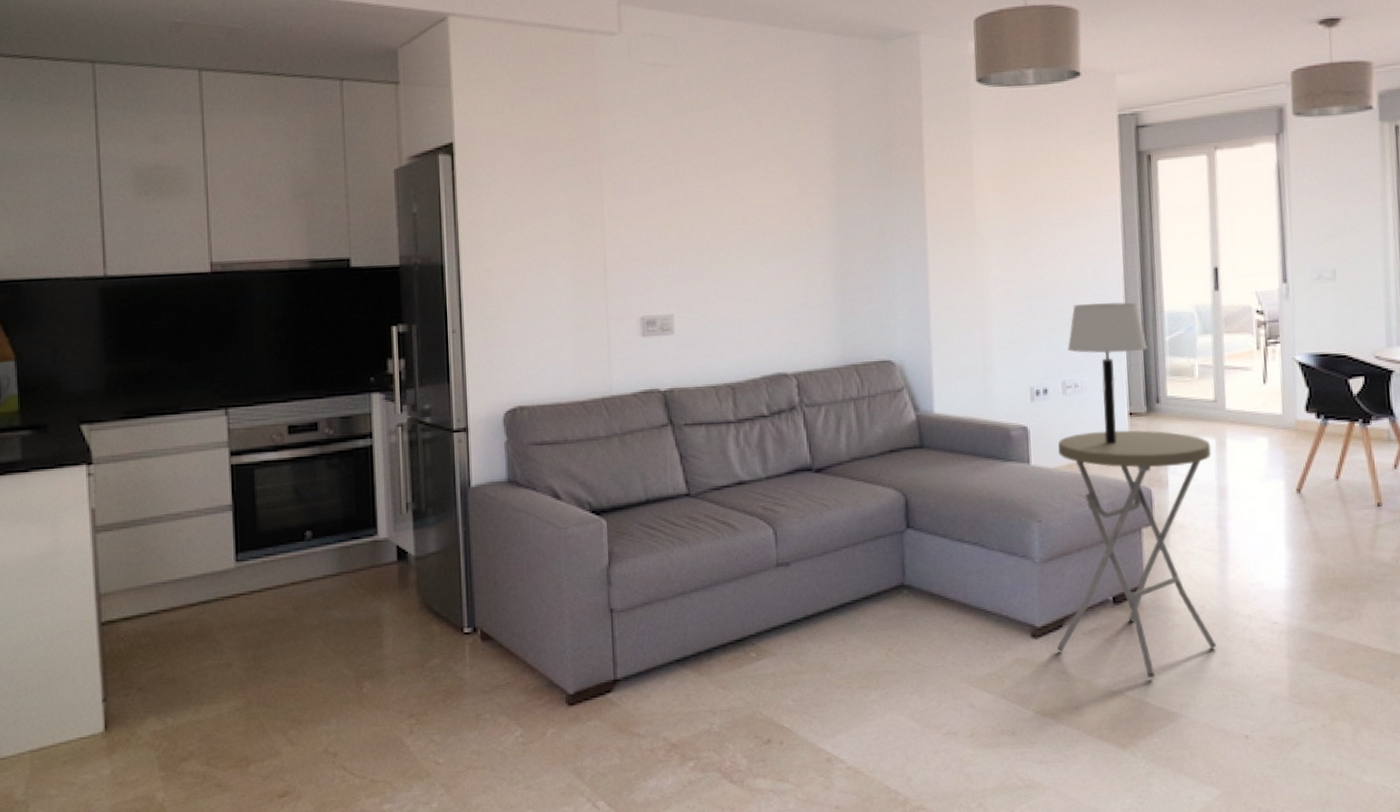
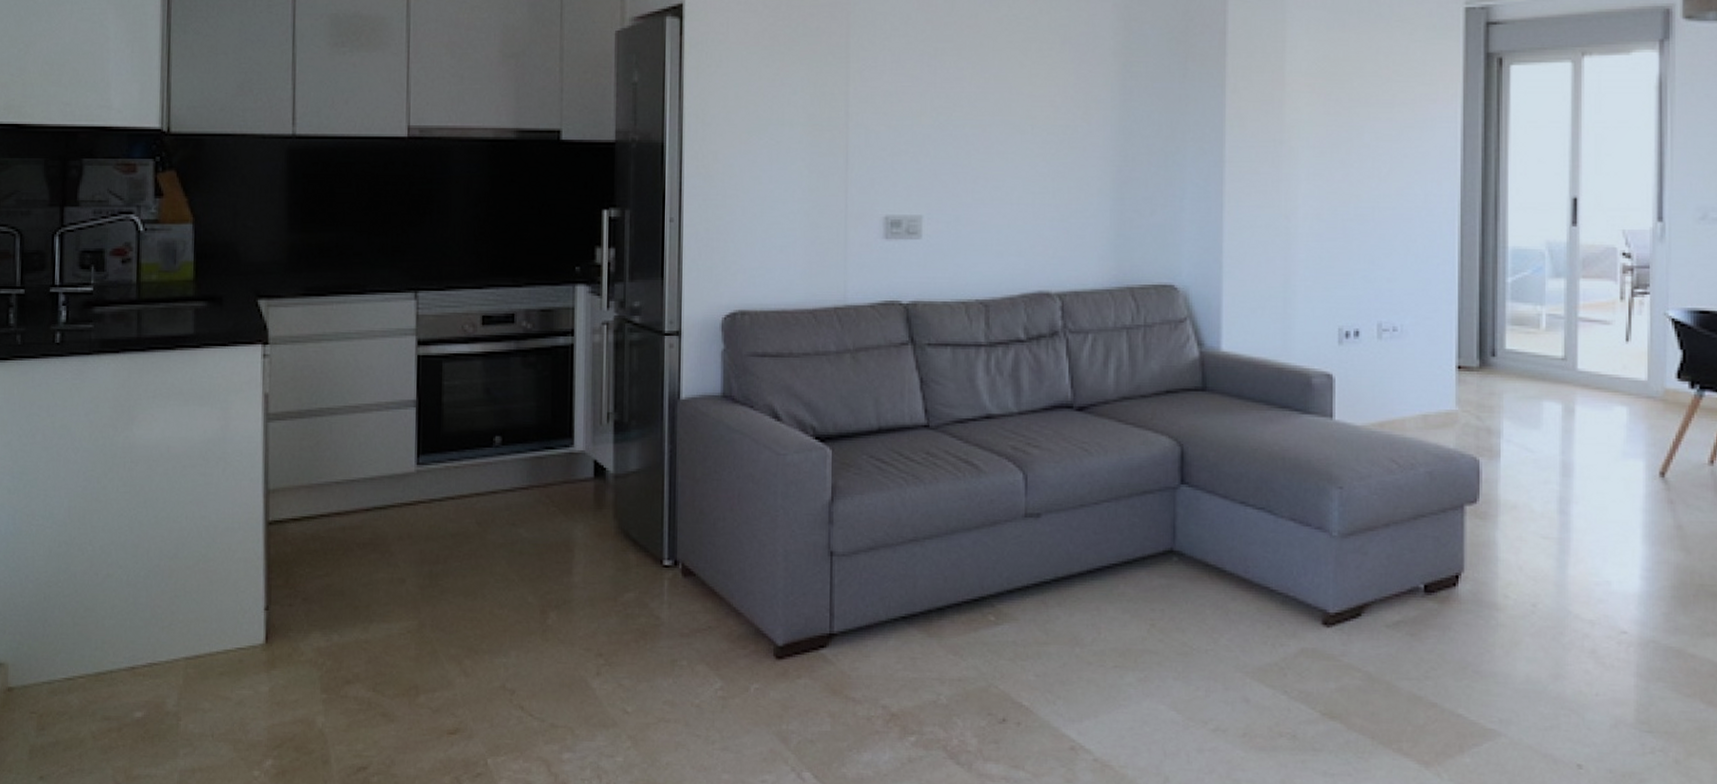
side table: present [1057,429,1216,678] -> none [1353,385,1556,686]
table lamp: present [1067,302,1148,445] -> none [1387,232,1485,402]

